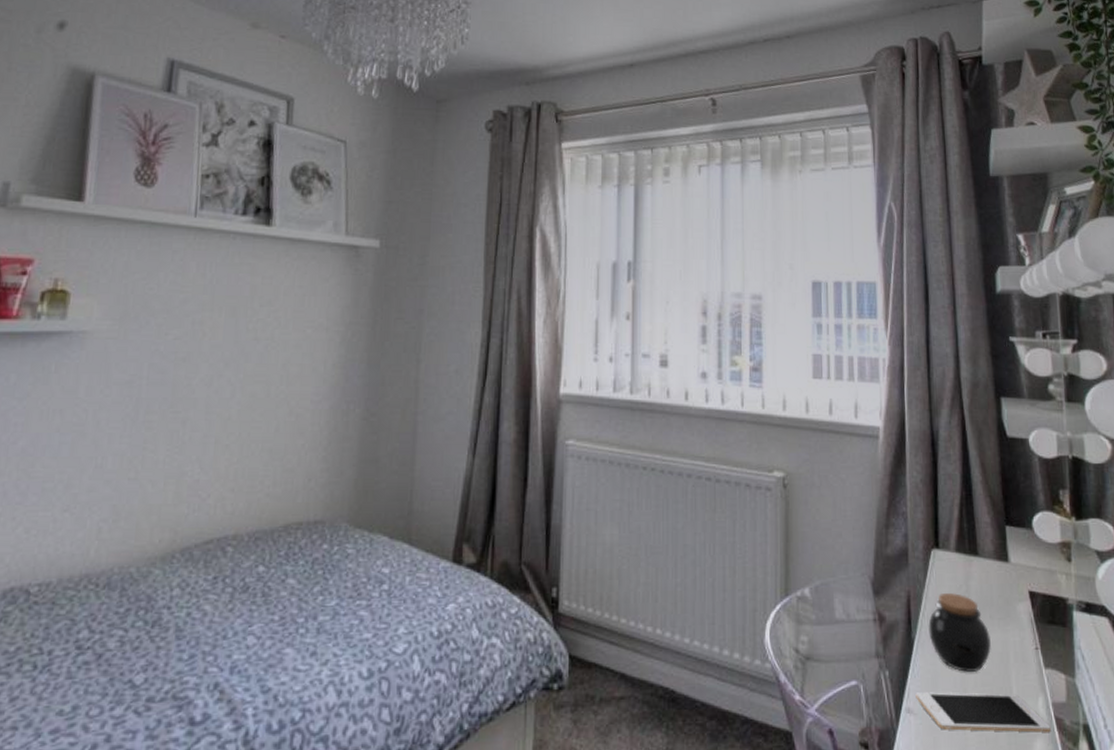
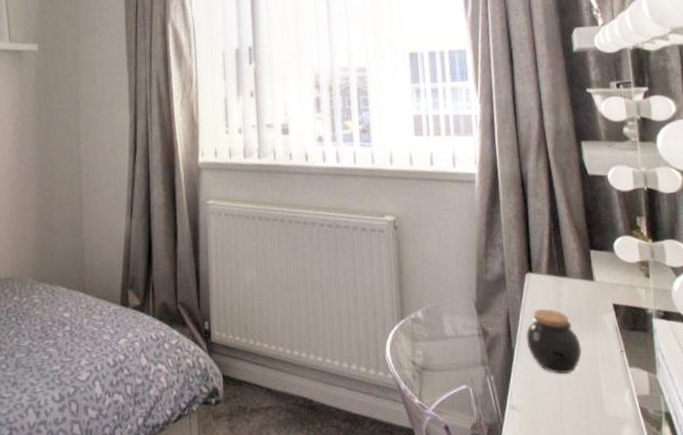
cell phone: present [915,692,1051,733] -> none [518,390,637,422]

